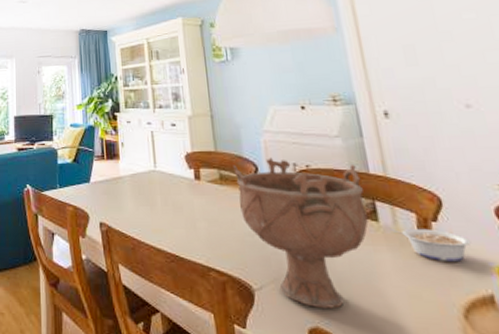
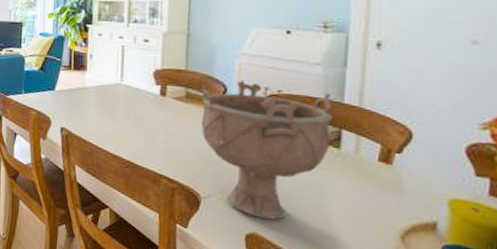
legume: present [390,228,472,262] -> none [349,156,431,191]

